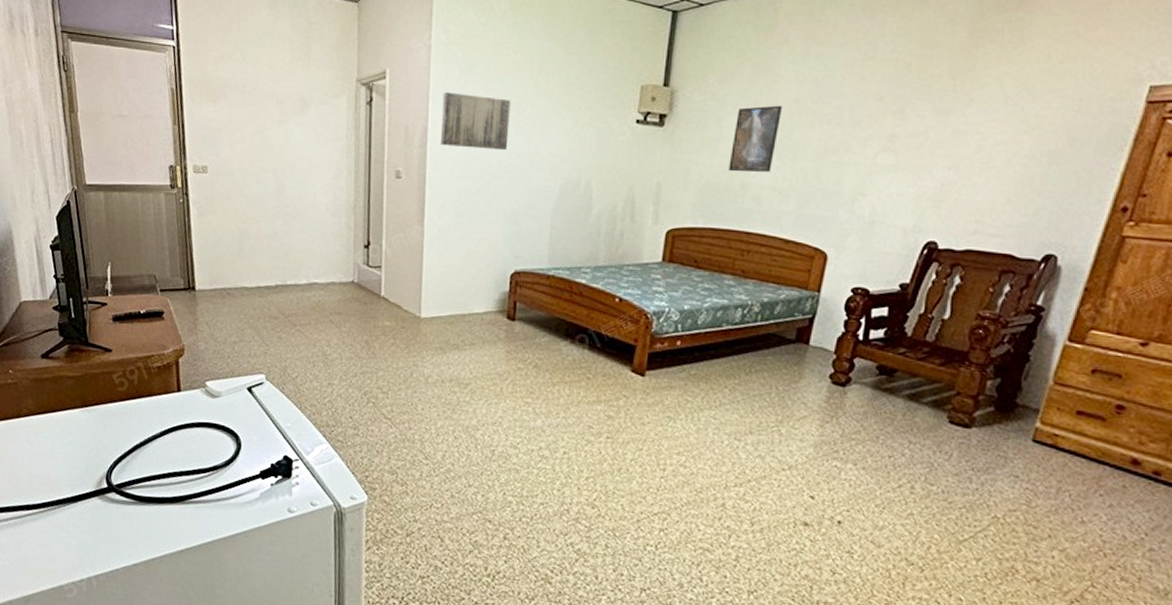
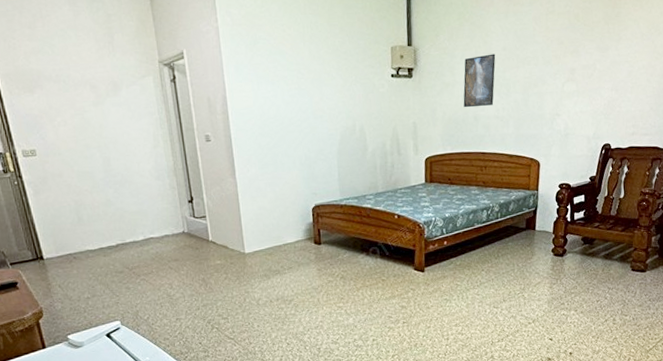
wall art: present [441,92,511,150] -> none [235,65,295,110]

